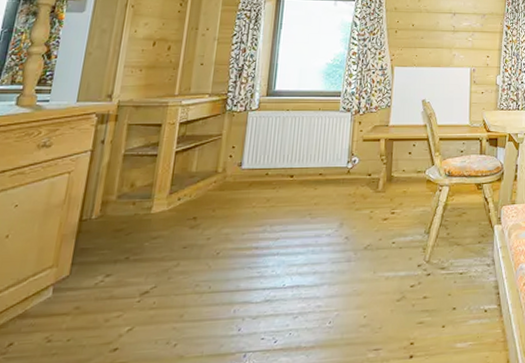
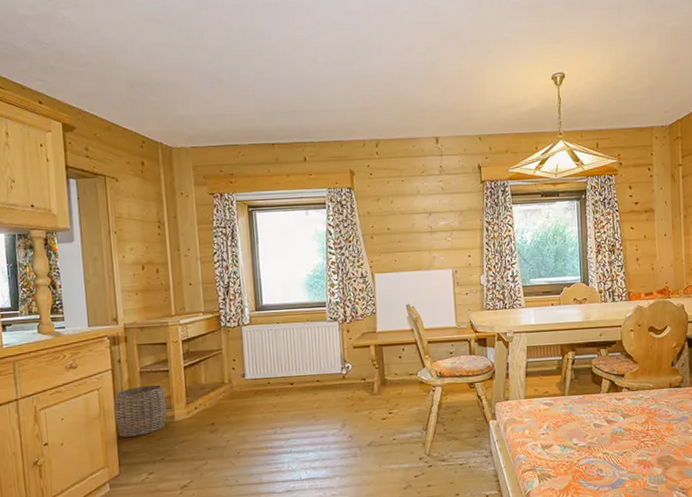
woven basket: none [80,170,148,231] -> present [113,384,167,438]

